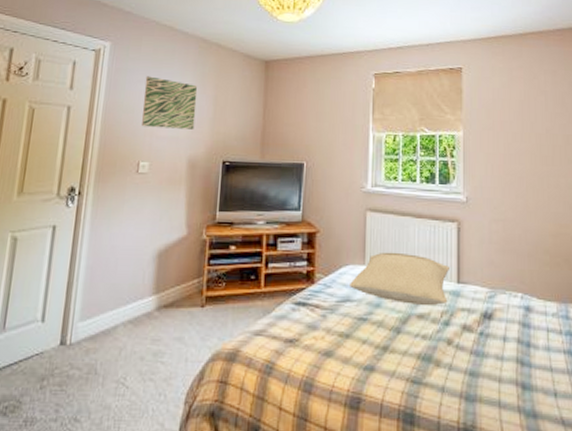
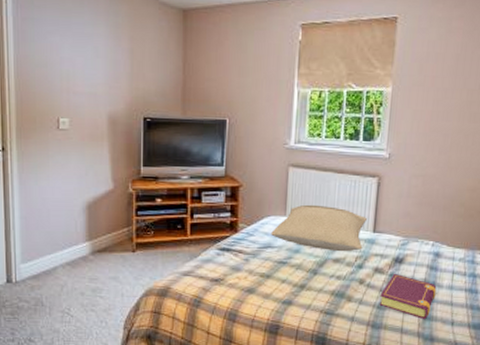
wall art: present [142,76,198,129] -> none [55,27,112,85]
book: none [471,332,532,389] -> present [379,274,437,319]

